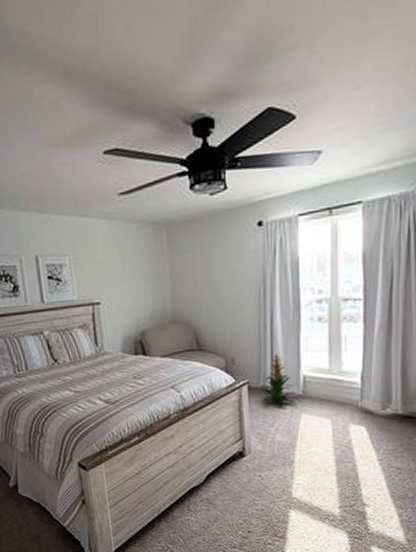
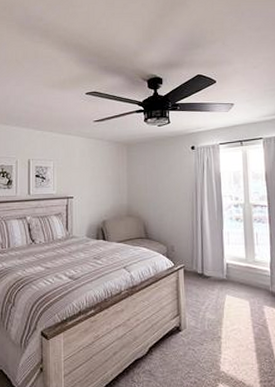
indoor plant: present [260,352,296,407] -> none [193,243,221,288]

